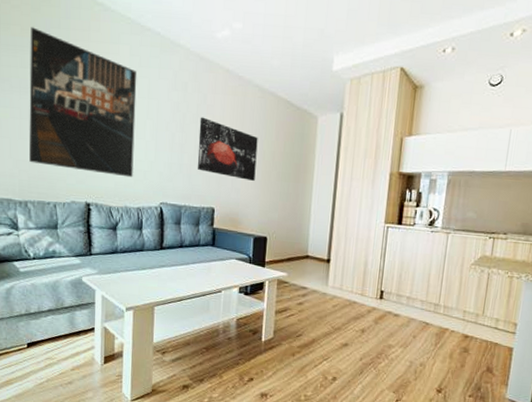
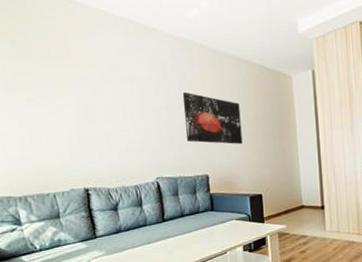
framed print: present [29,27,137,178] -> none [9,31,126,159]

